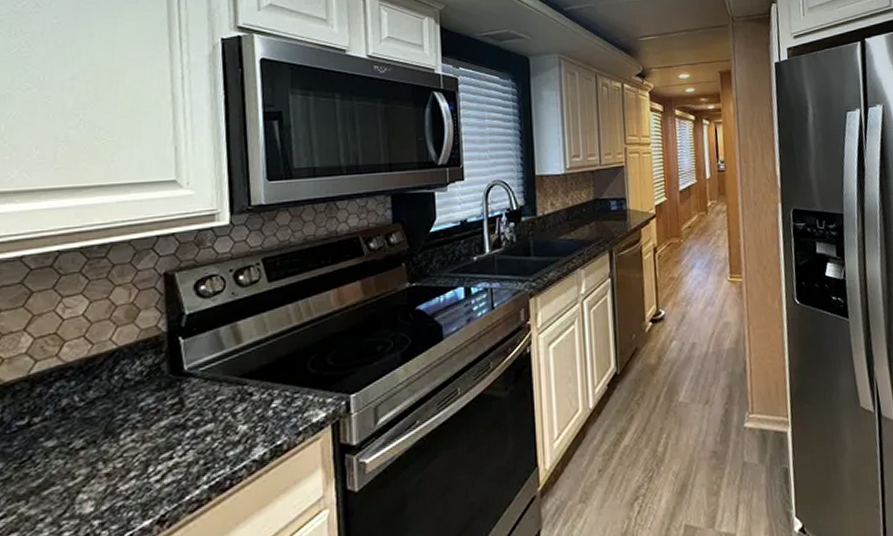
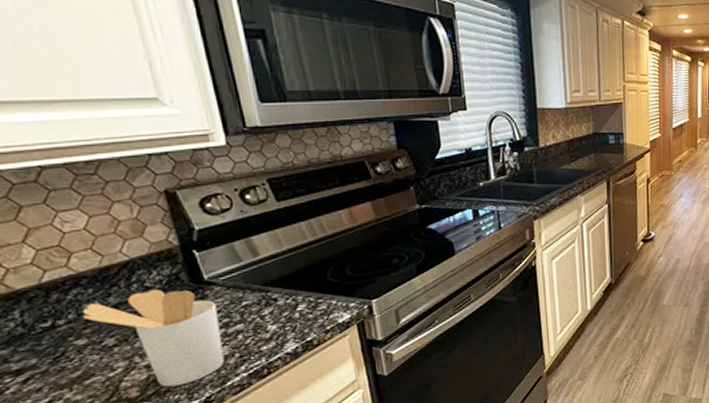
utensil holder: none [59,381,191,501] -> present [82,289,224,387]

